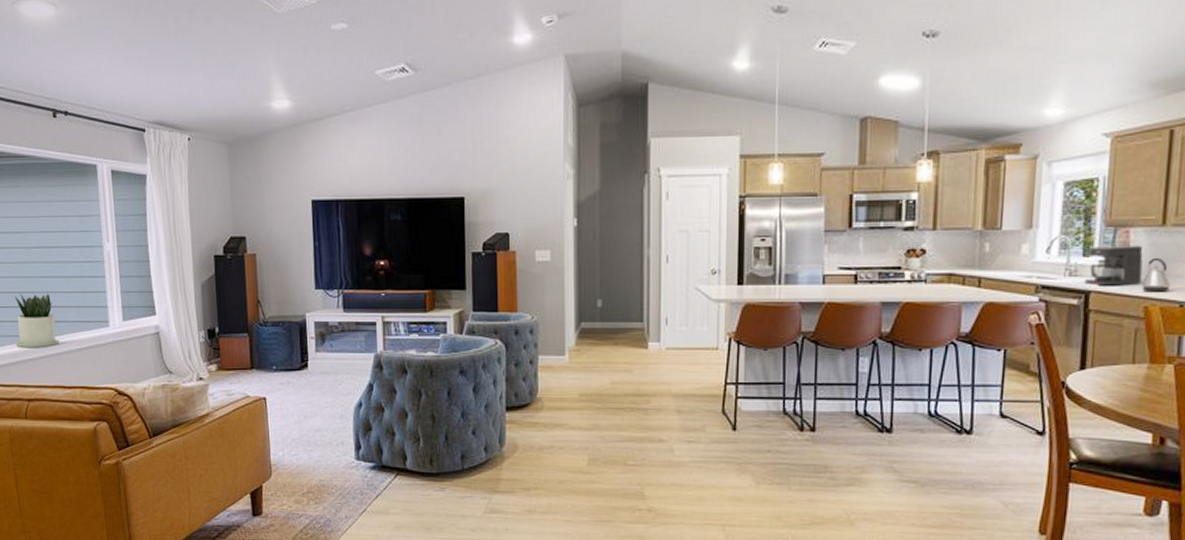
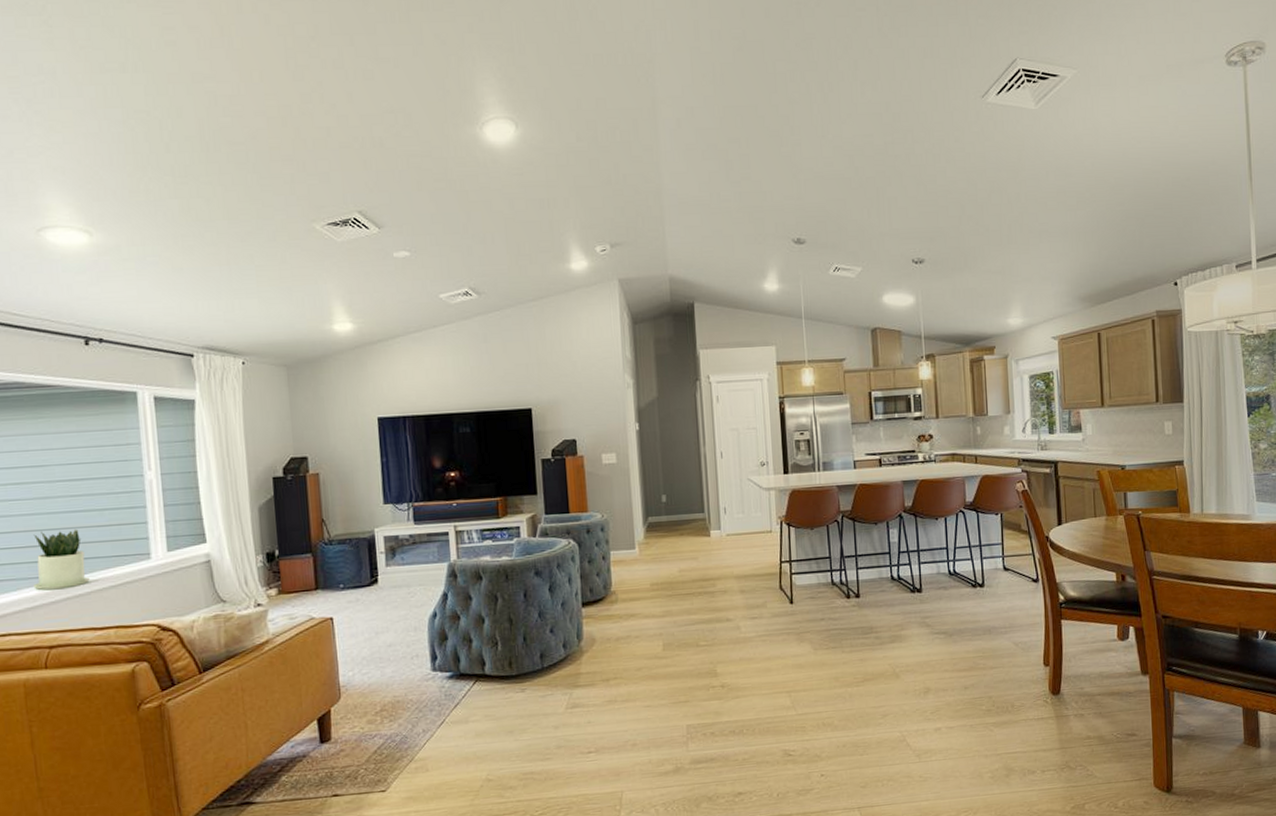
coffee maker: present [1084,244,1144,286] -> none [1052,422,1093,457]
kettle: present [1142,257,1172,292] -> none [1093,431,1114,460]

